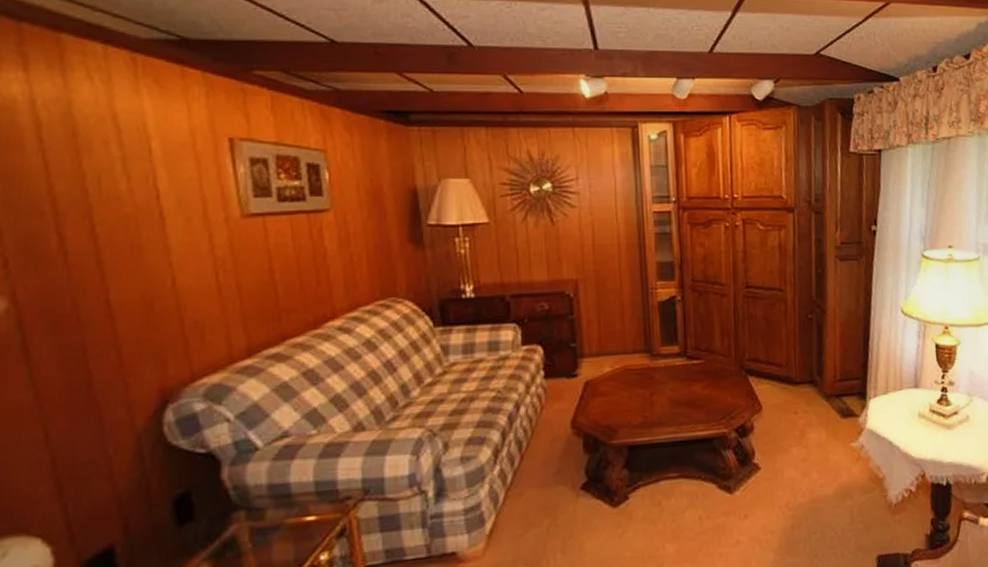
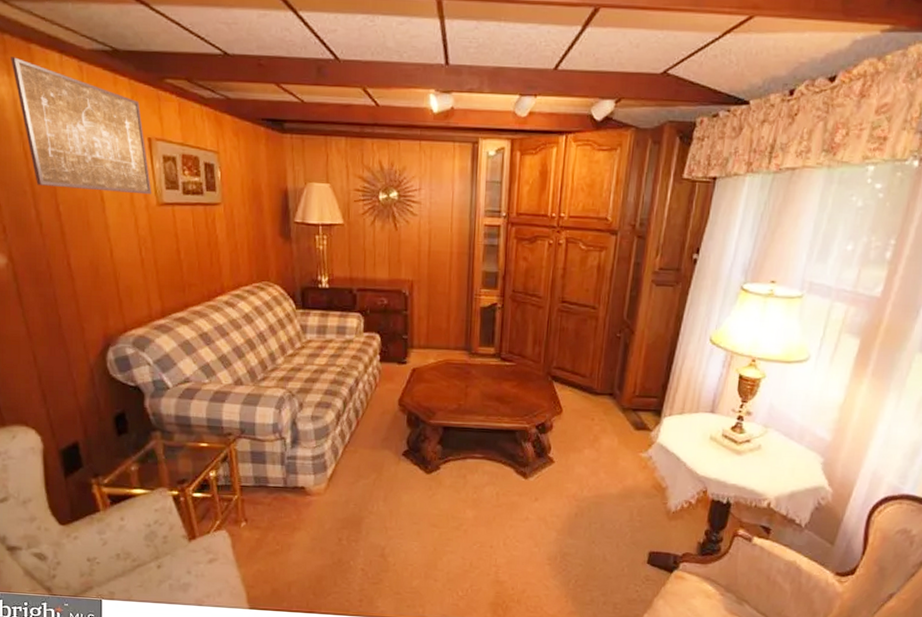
wall art: none [29,49,234,206] -> present [11,57,152,195]

